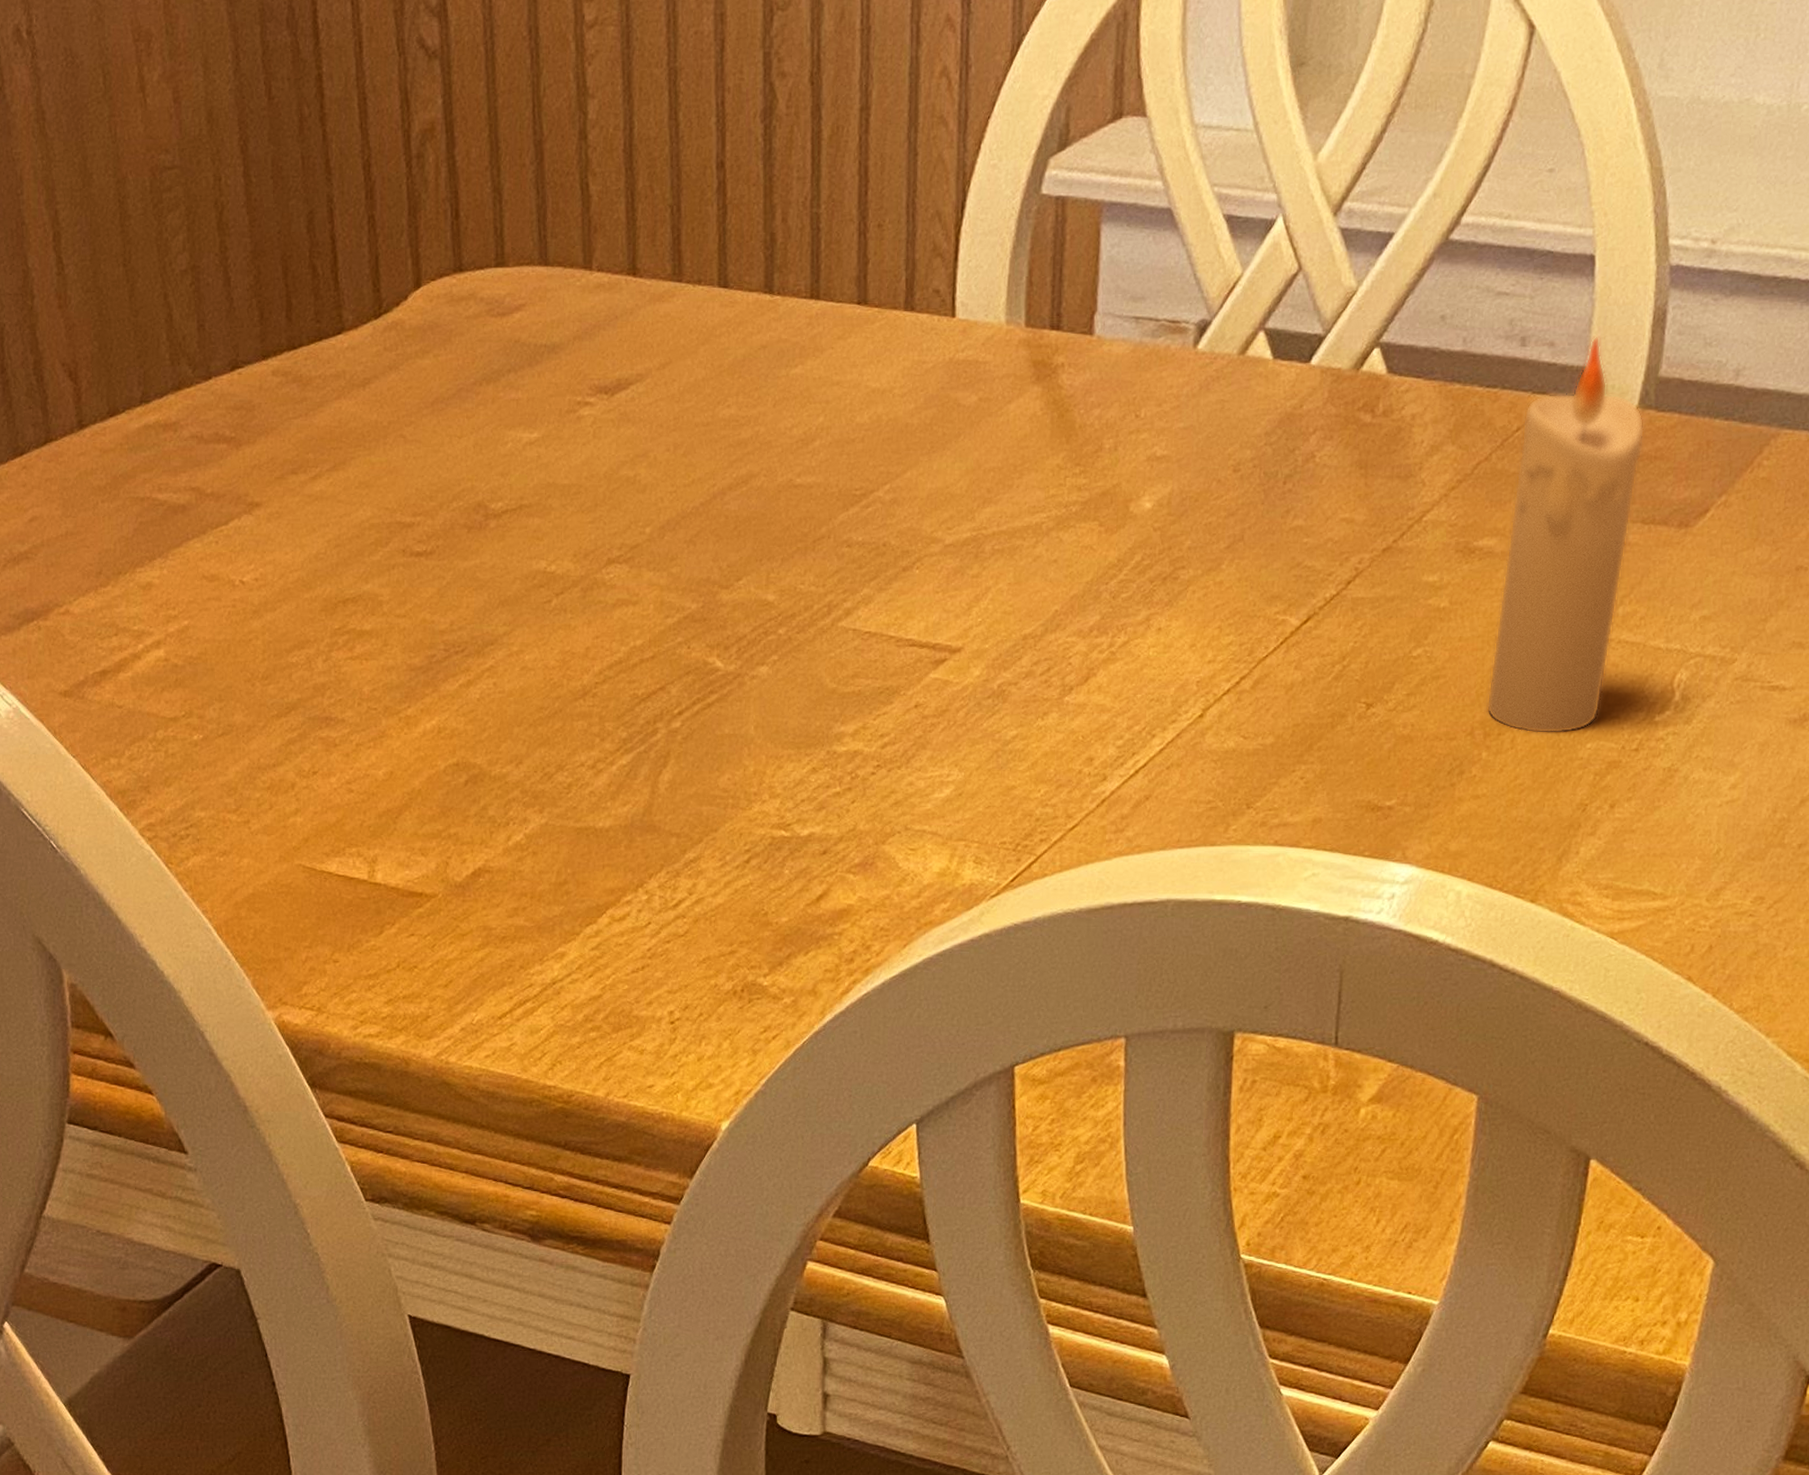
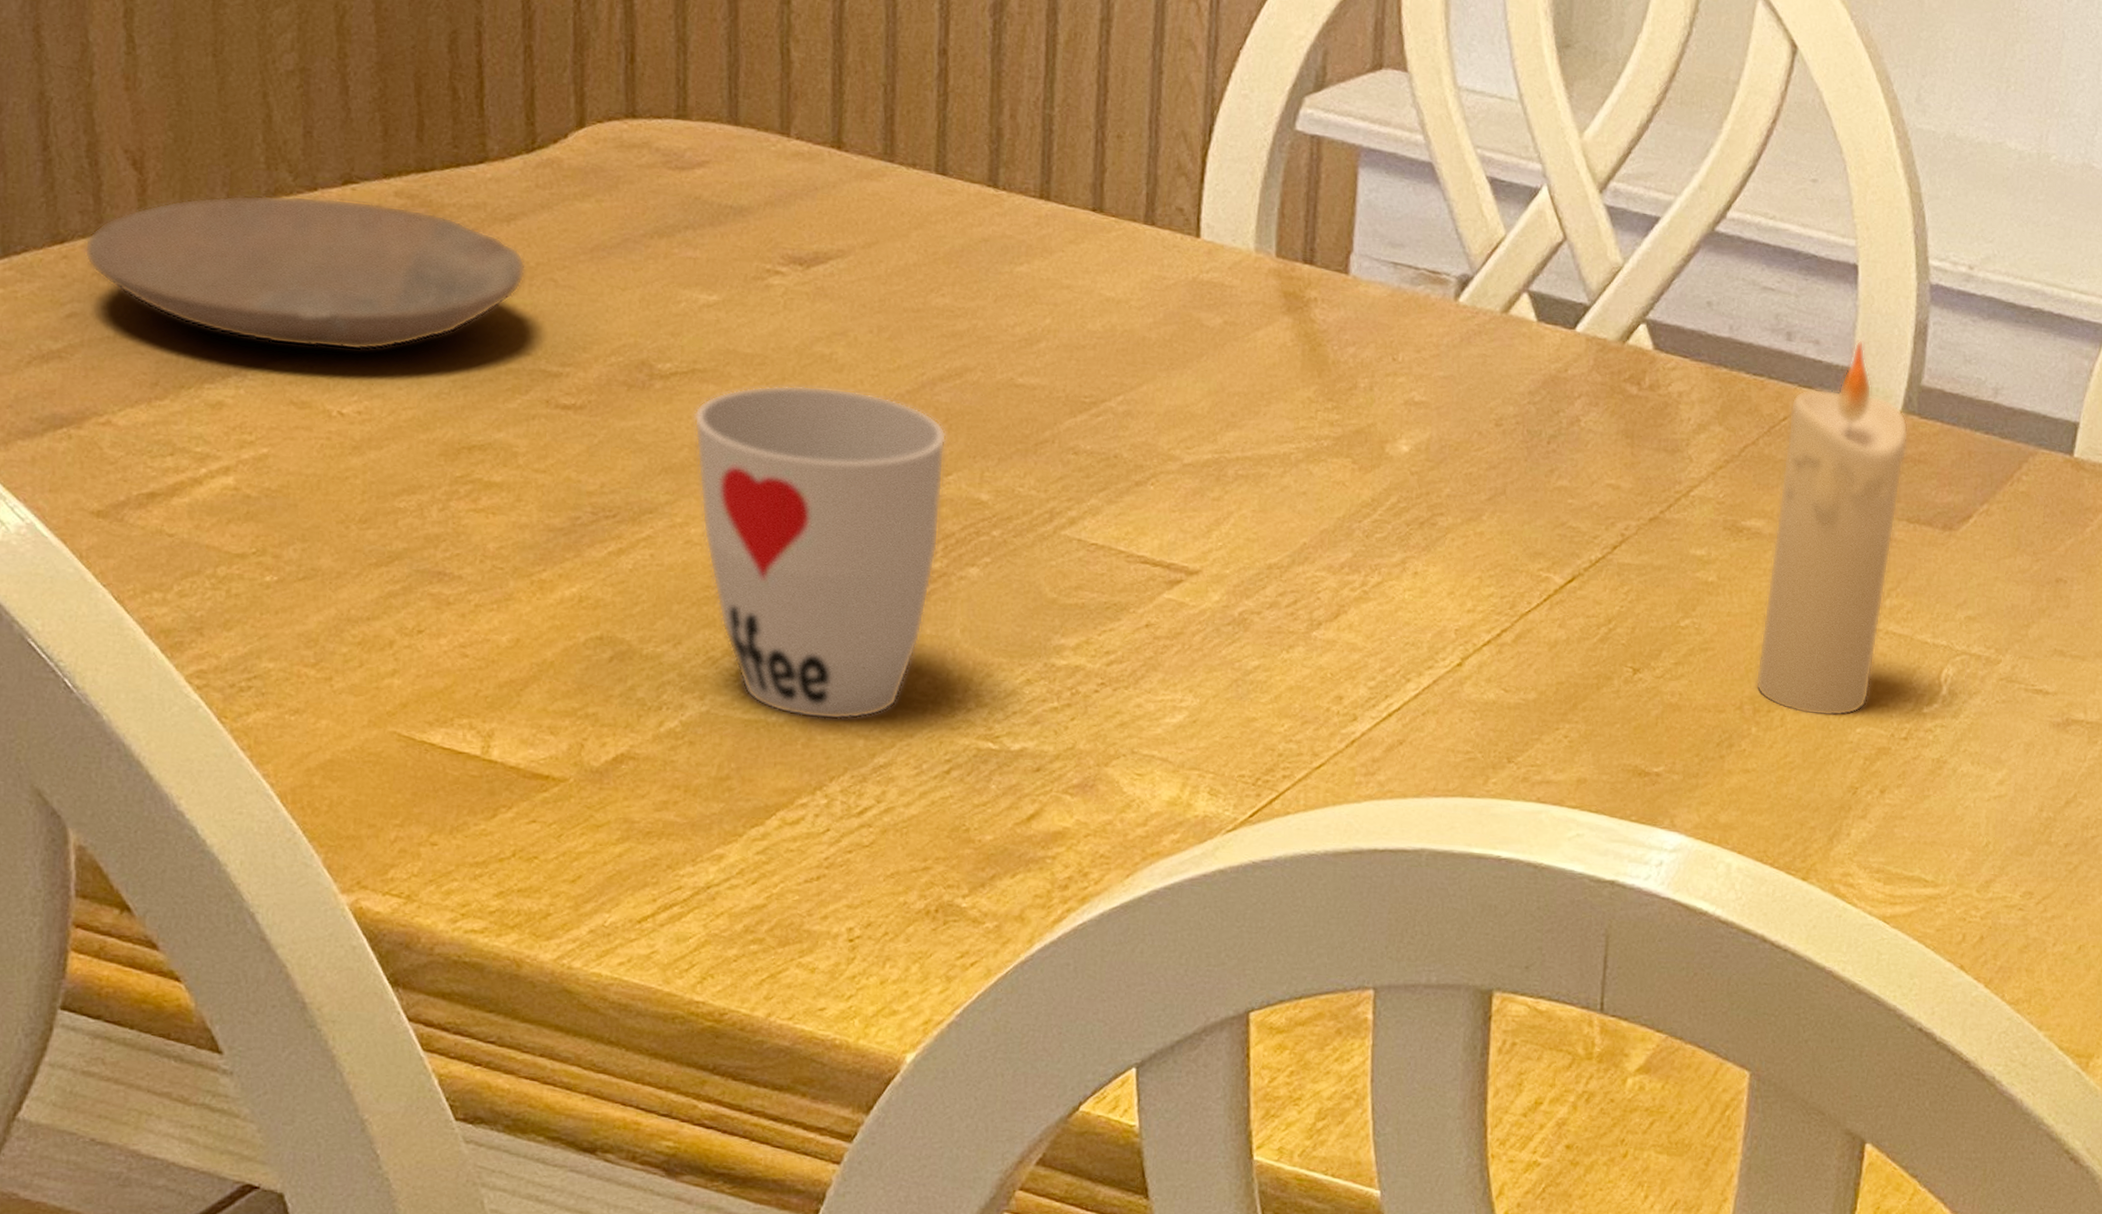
plate: none [38,384,380,525] -> present [84,194,526,351]
cup: none [522,508,737,821] -> present [693,384,947,720]

